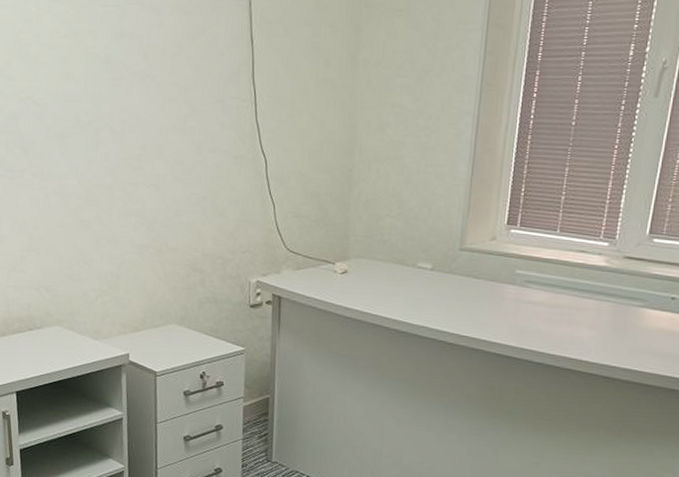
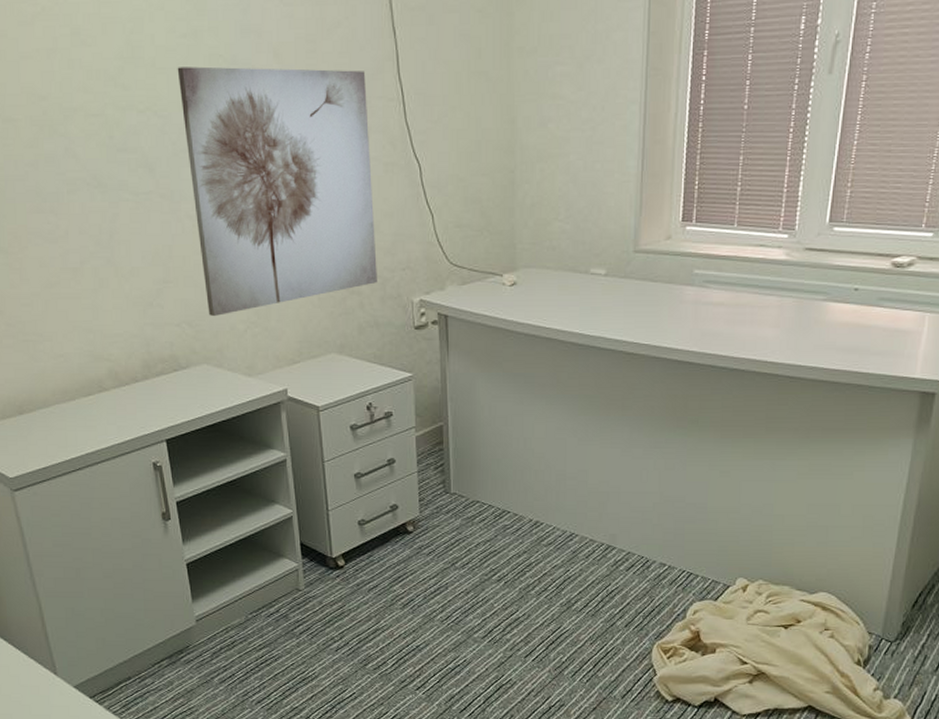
wall art: none [57,63,223,284] -> present [177,66,377,317]

